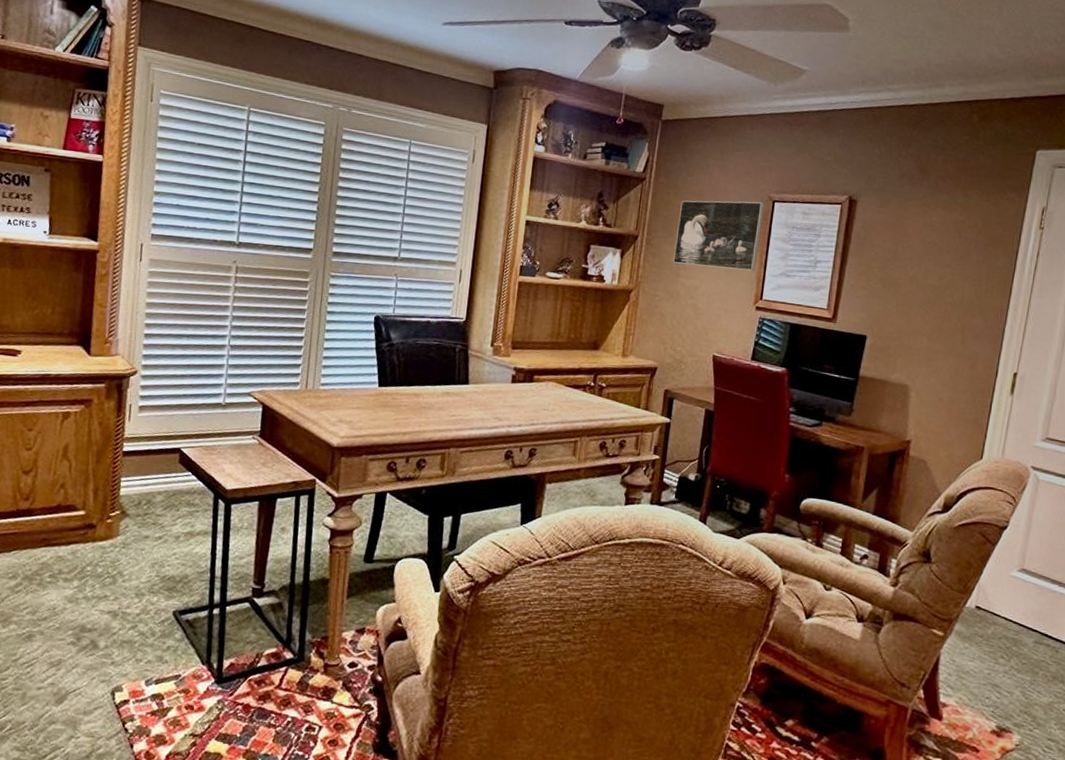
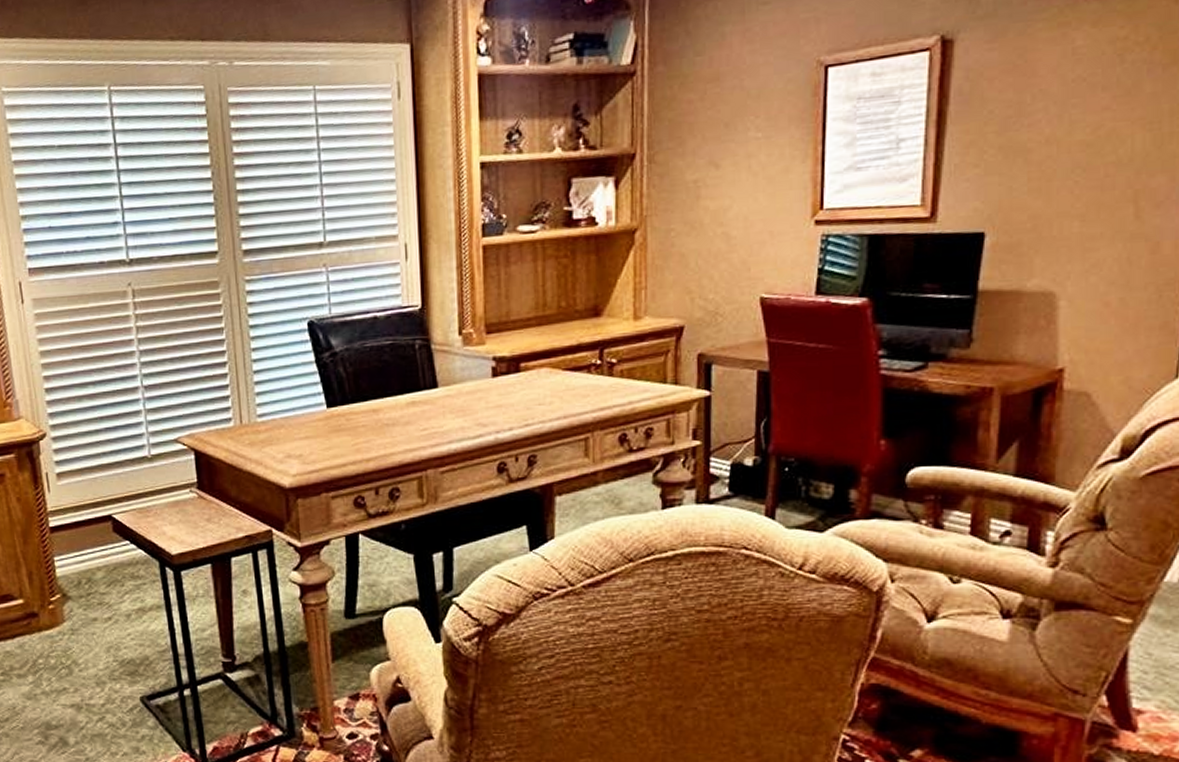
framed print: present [673,200,765,271] -> none [689,71,813,182]

